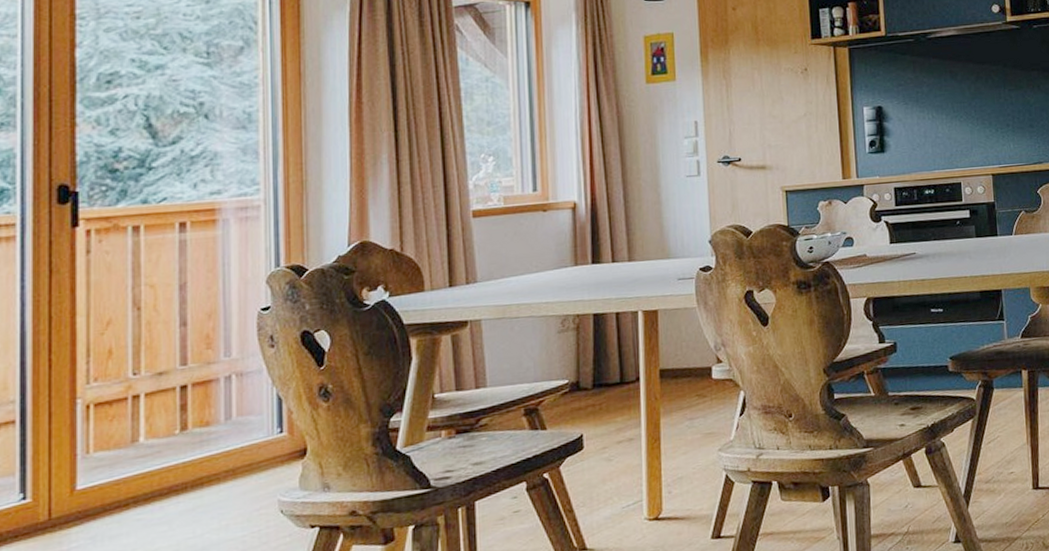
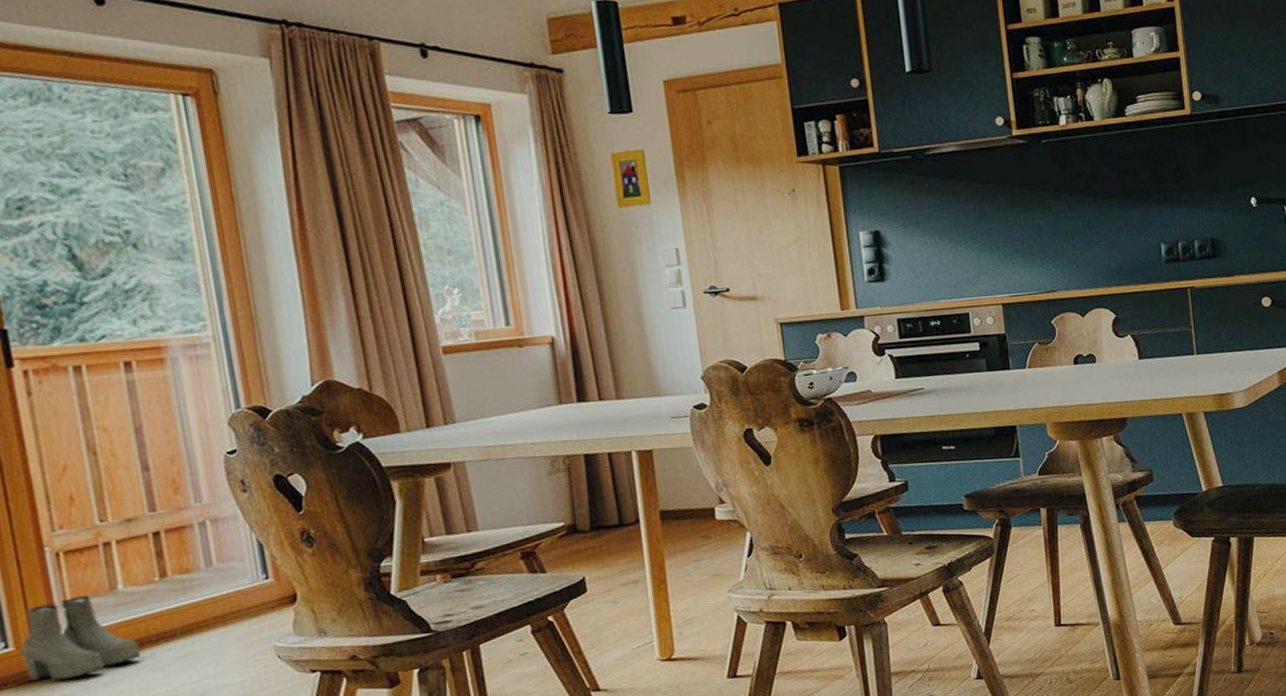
boots: none [38,447,151,534] -> present [21,595,141,681]

